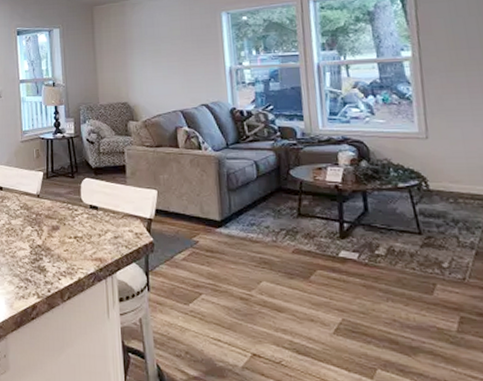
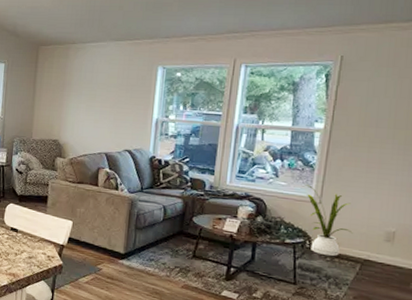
house plant: none [406,119,472,197] -> present [305,185,353,257]

